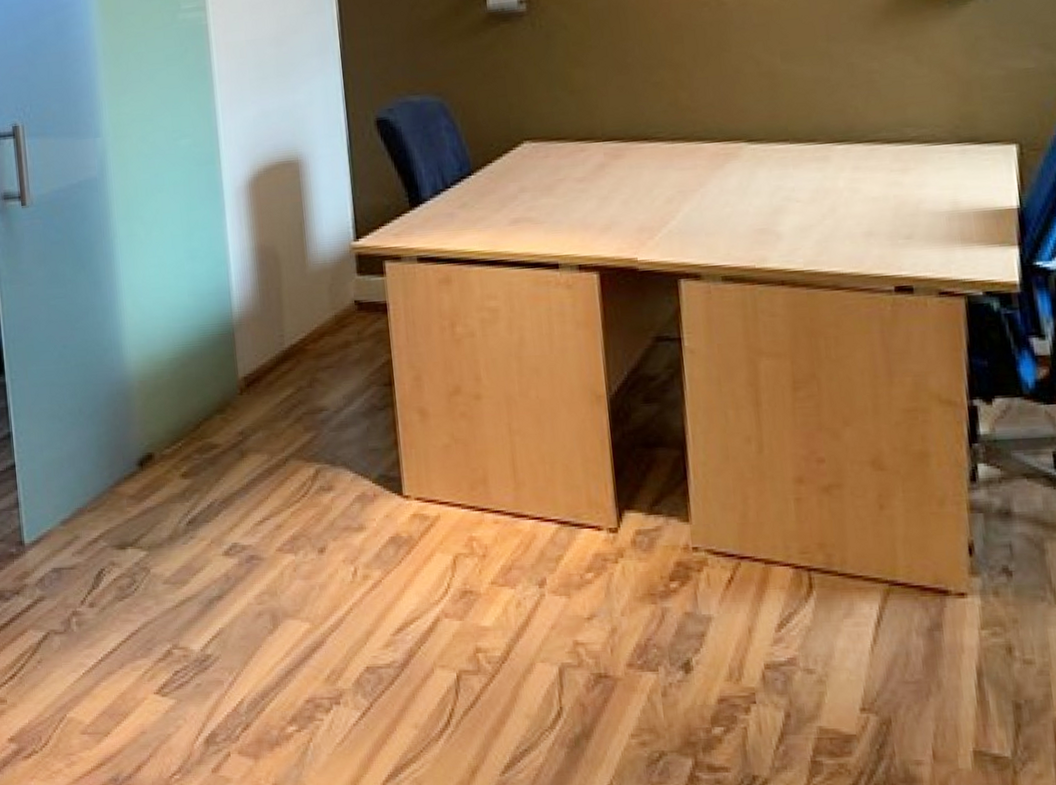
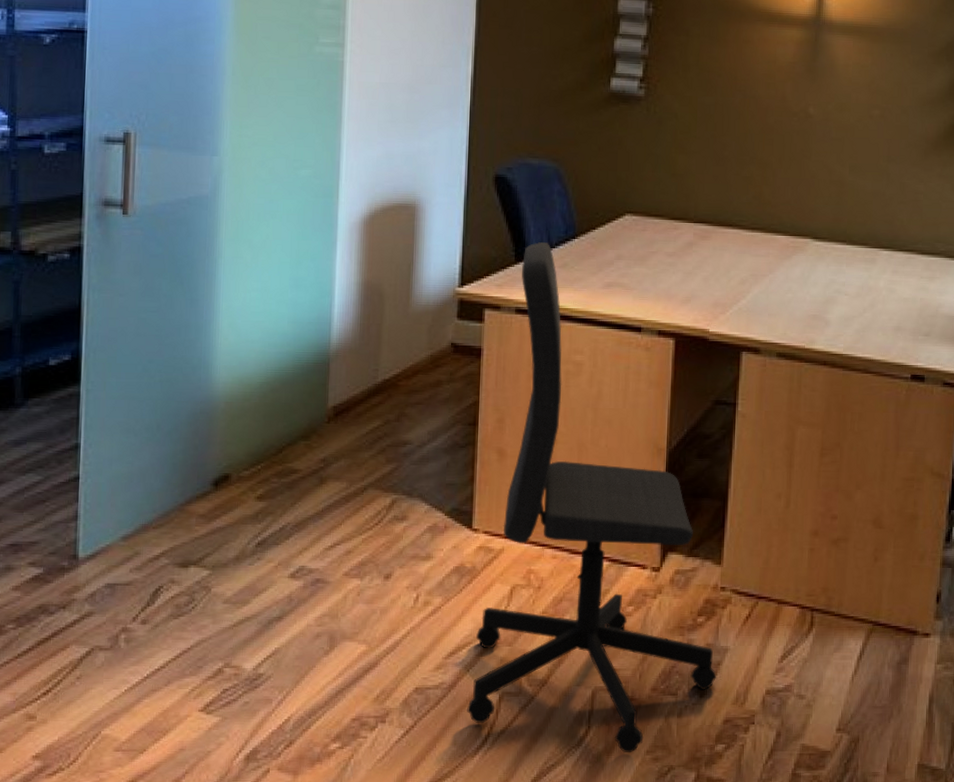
office chair: none [417,183,702,737] -> present [467,242,716,753]

